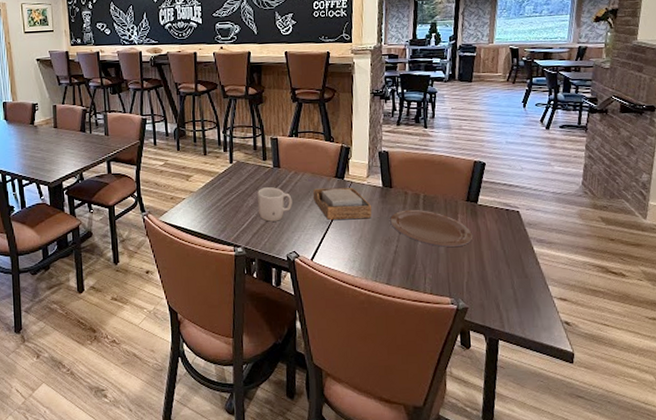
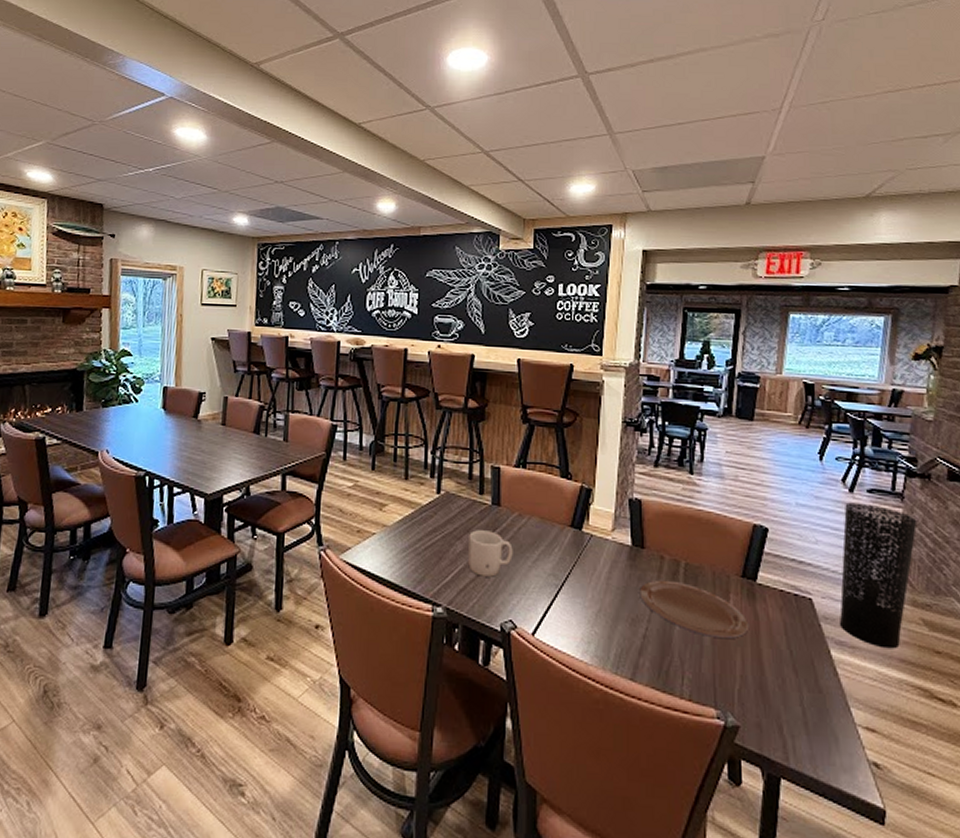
napkin holder: present [312,187,373,220] -> none [540,538,617,587]
umbrella stand: none [540,136,598,241] -> present [840,502,918,649]

